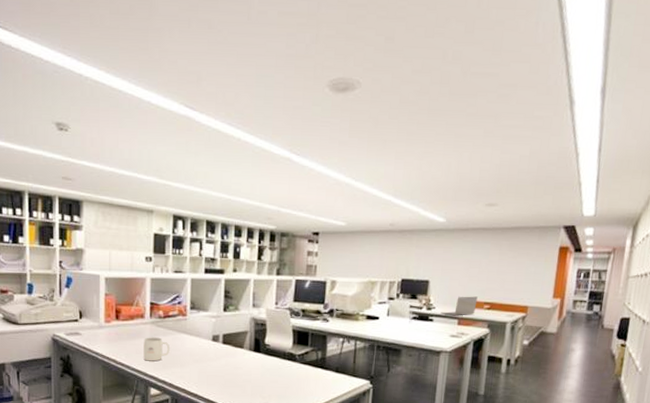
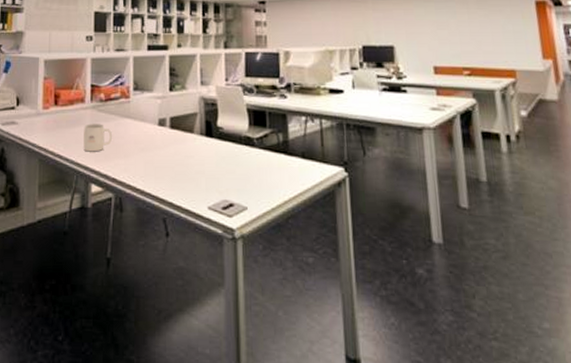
laptop: present [440,296,478,316] -> none [414,61,455,85]

